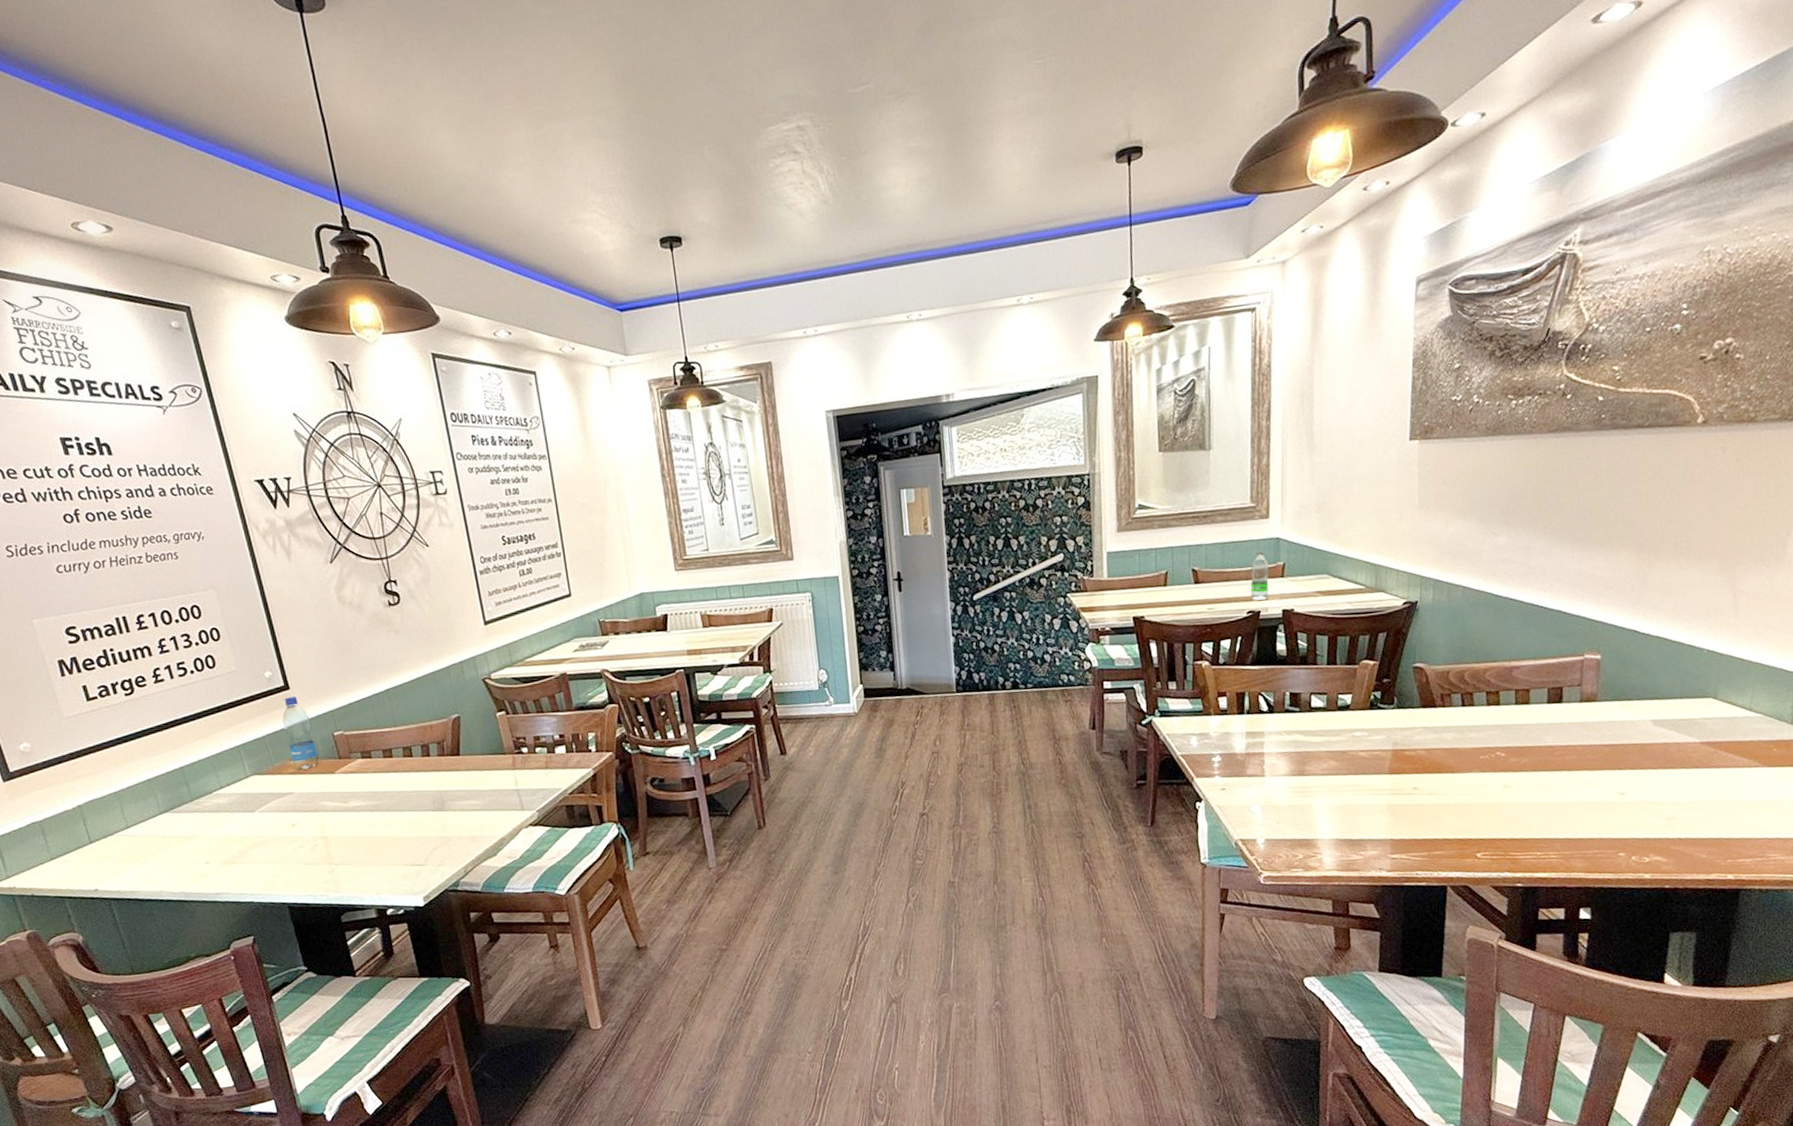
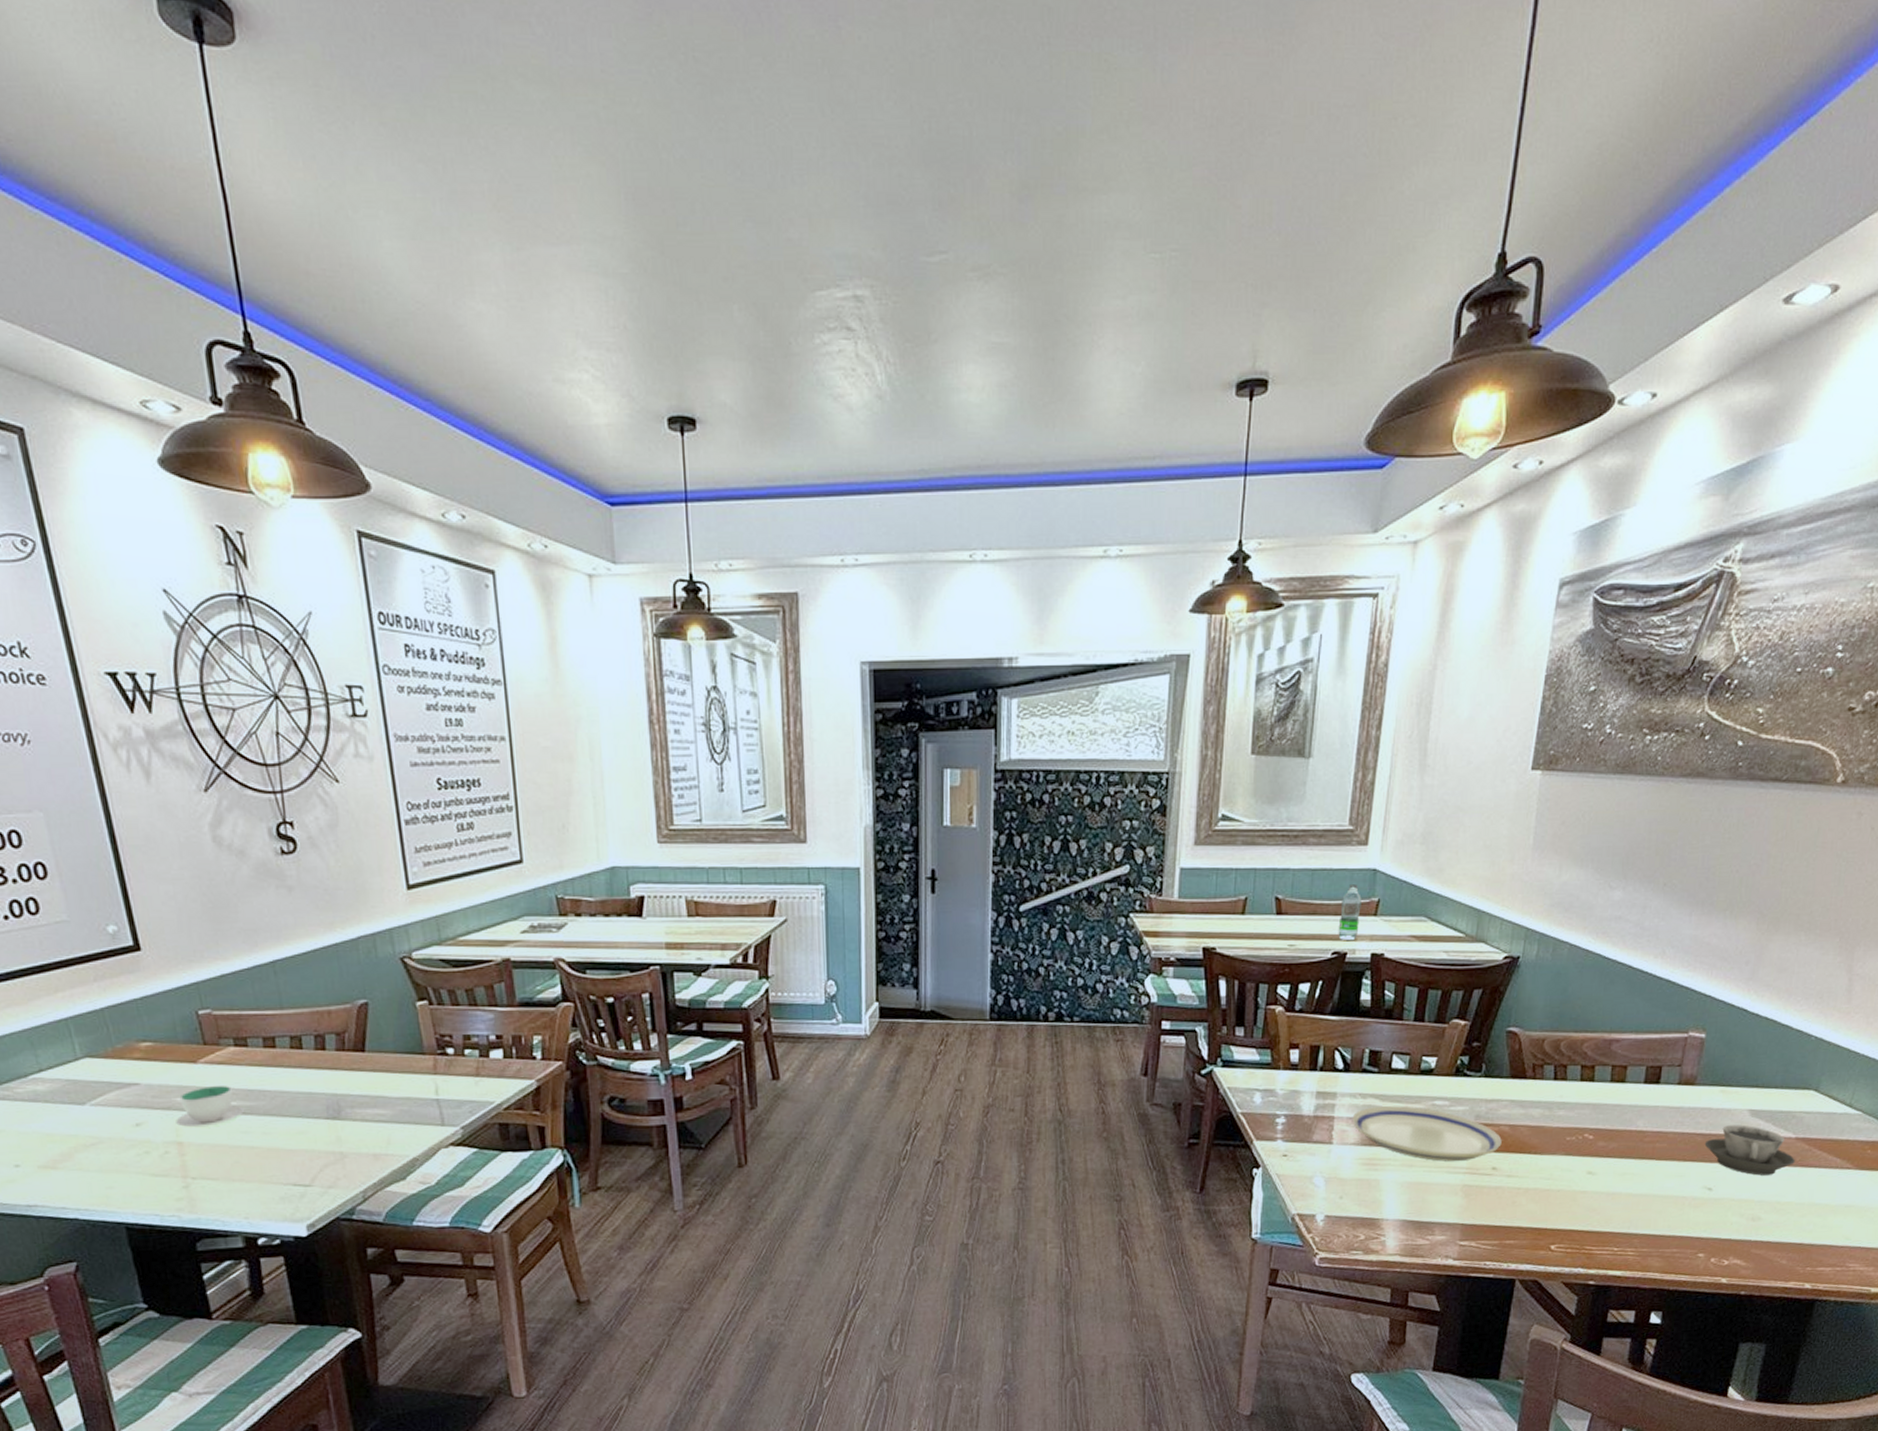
bottle: present [282,696,319,771] -> none [128,960,176,1057]
cup: none [321,790,372,825] -> present [176,1086,245,1128]
plate: none [1280,739,1420,785] -> present [1352,1106,1502,1161]
cup: none [1612,734,1702,779] -> present [1704,1125,1795,1176]

